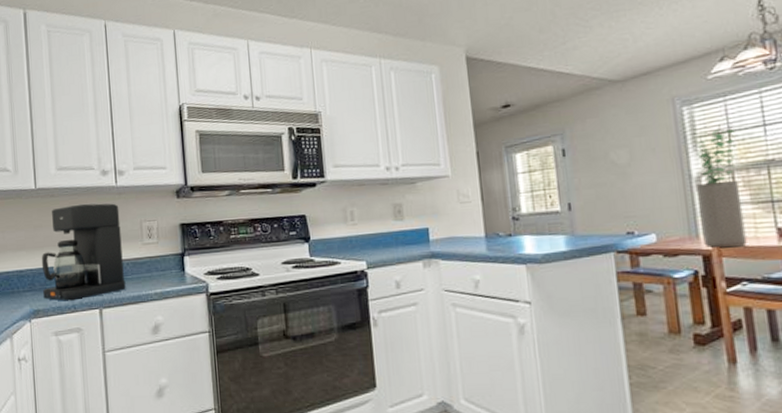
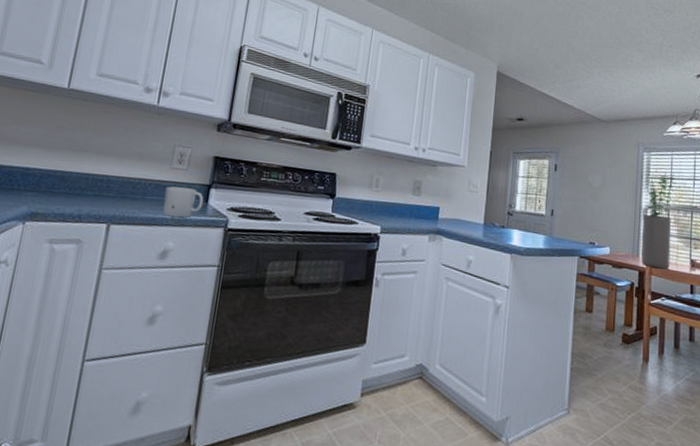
coffee maker: present [41,203,126,301] -> none [46,113,155,211]
mug: none [143,260,181,292] -> present [162,186,204,218]

